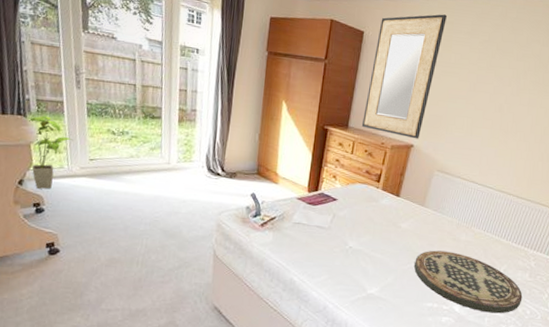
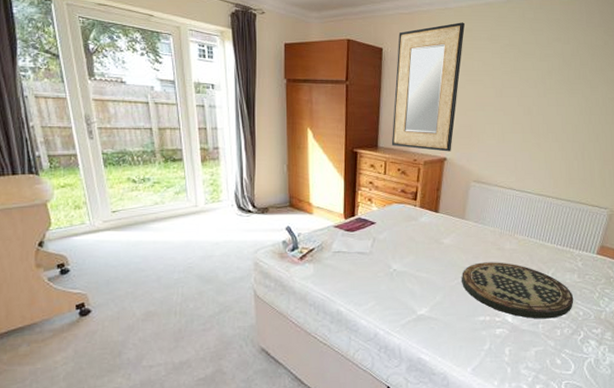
house plant: present [29,115,74,189] -> none [42,171,92,248]

